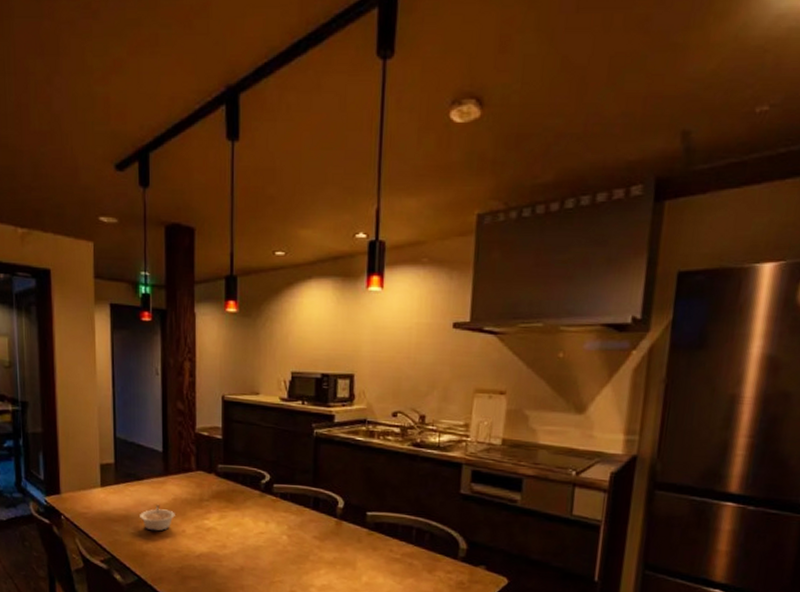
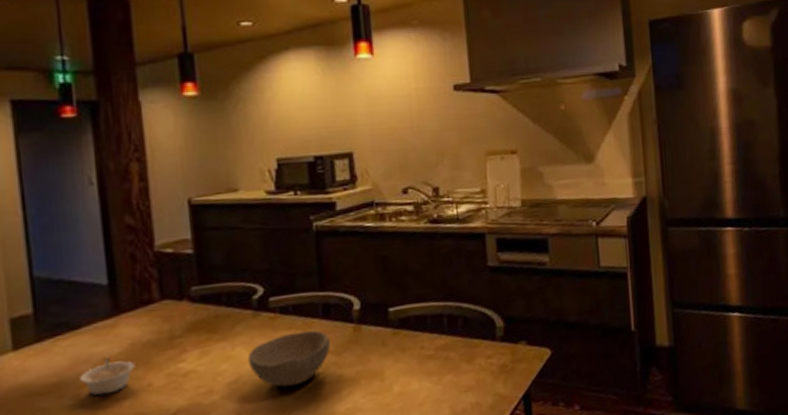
bowl: none [252,515,316,557] -> present [247,330,331,388]

